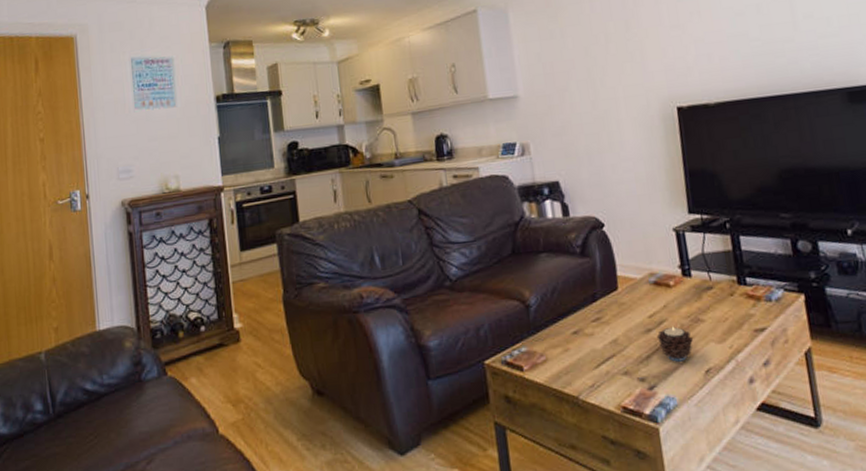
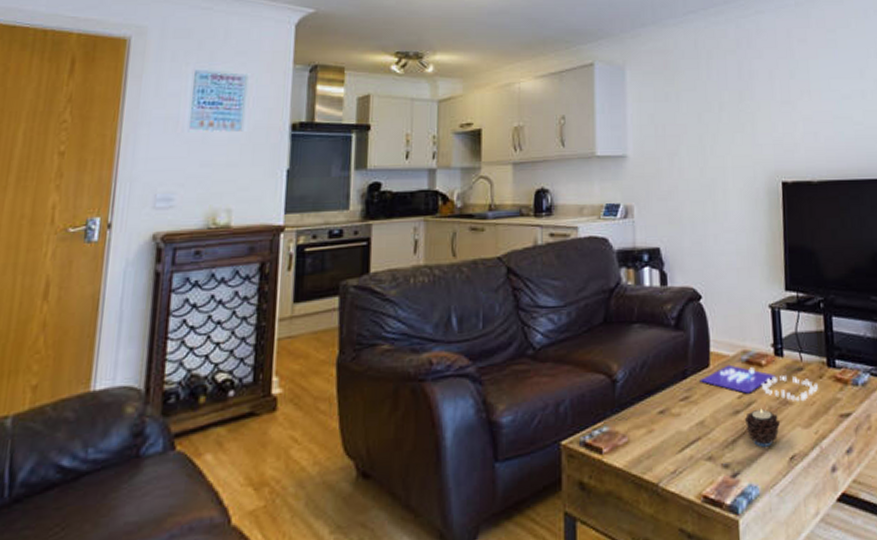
board game: none [609,286,730,319] -> present [699,364,818,402]

